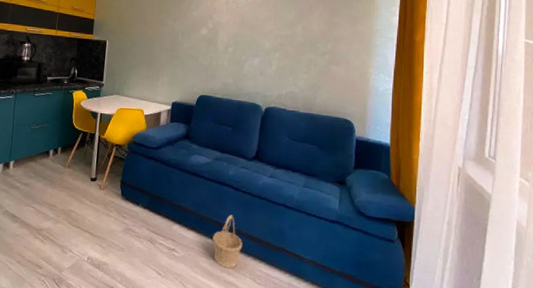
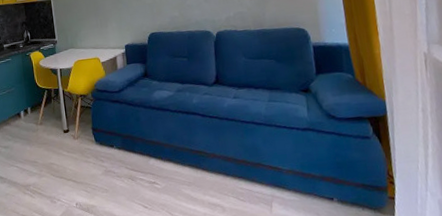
basket: present [212,214,243,268] -> none [189,140,220,191]

